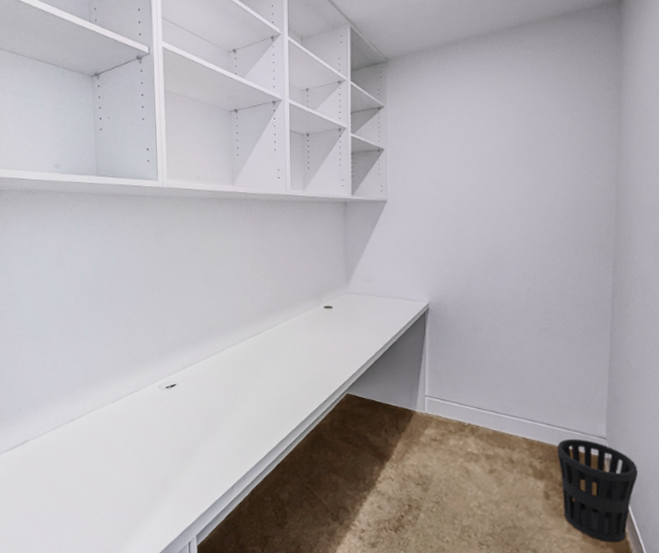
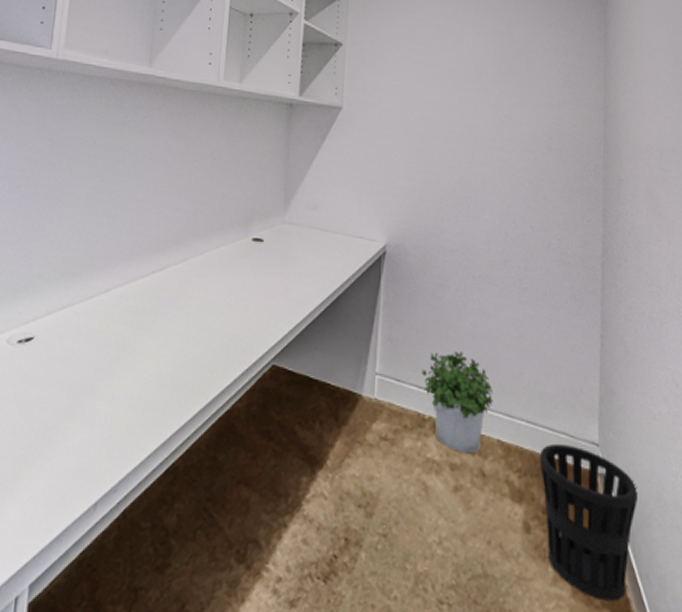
potted plant: none [461,377,519,448] -> present [422,352,493,454]

